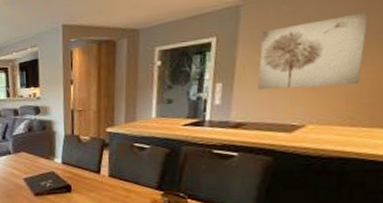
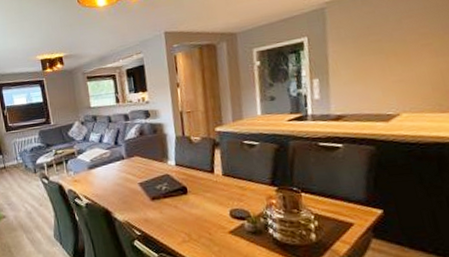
wall art: present [258,12,370,90] -> none [347,9,442,83]

